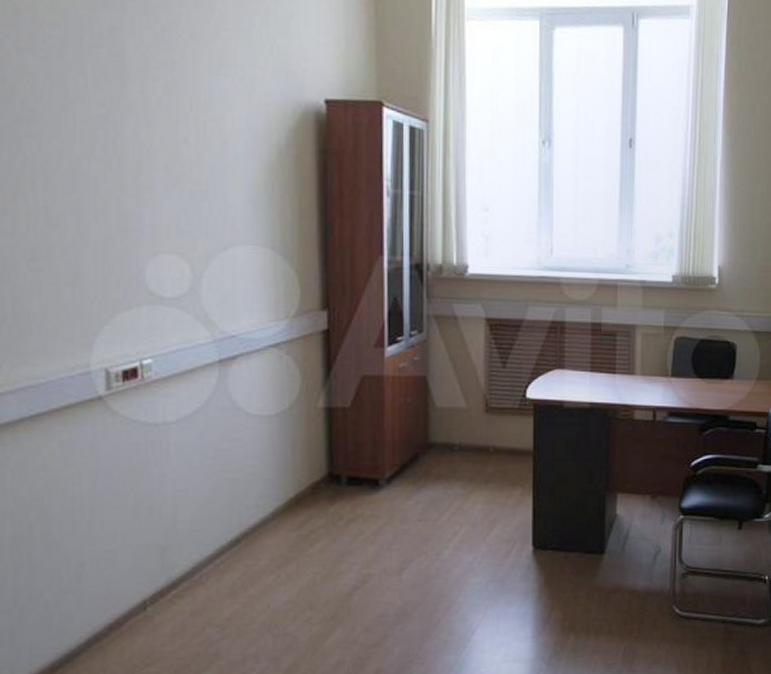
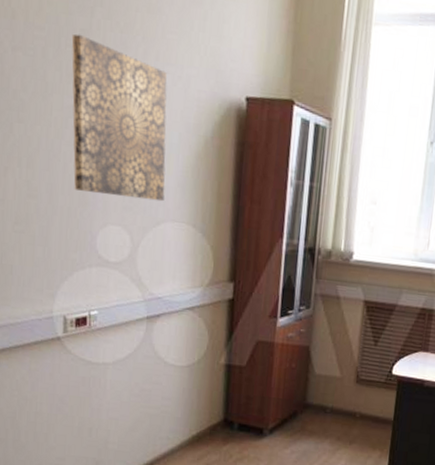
wall art: none [97,32,232,222] -> present [71,33,167,202]

